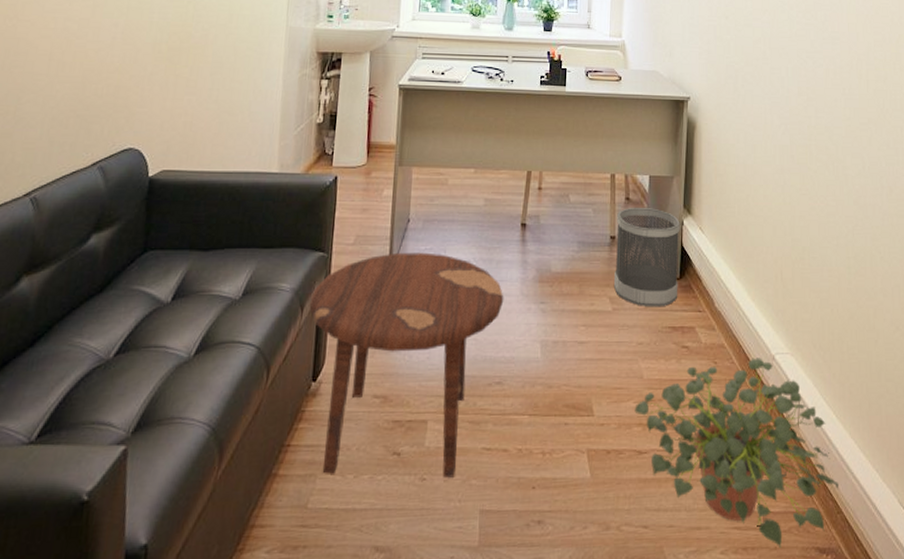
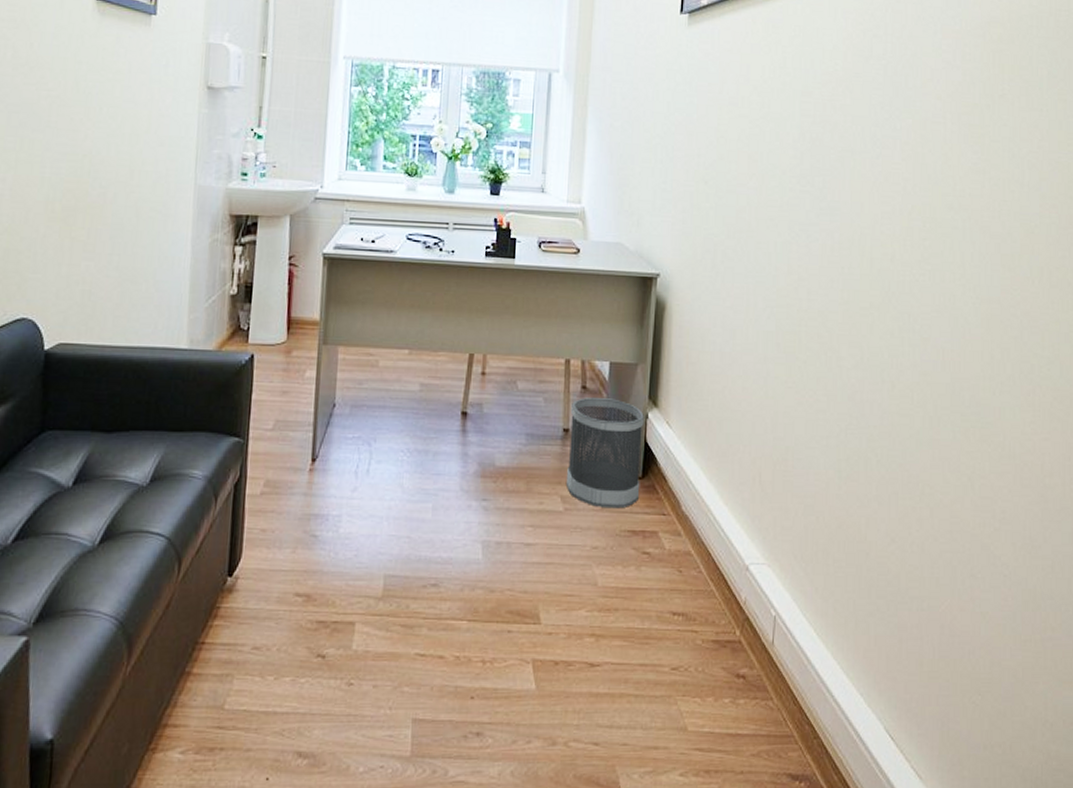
side table: present [309,252,504,478] -> none [223,440,442,684]
potted plant: present [635,357,839,548] -> none [587,567,817,772]

